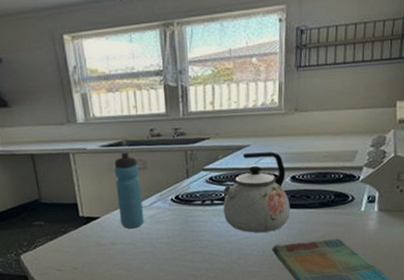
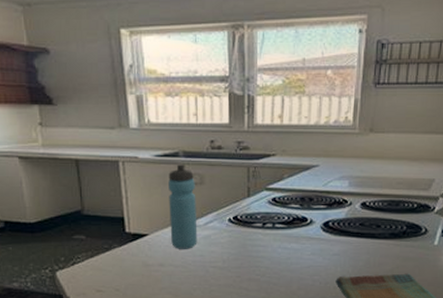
kettle: present [223,152,290,233] -> none [286,174,358,262]

